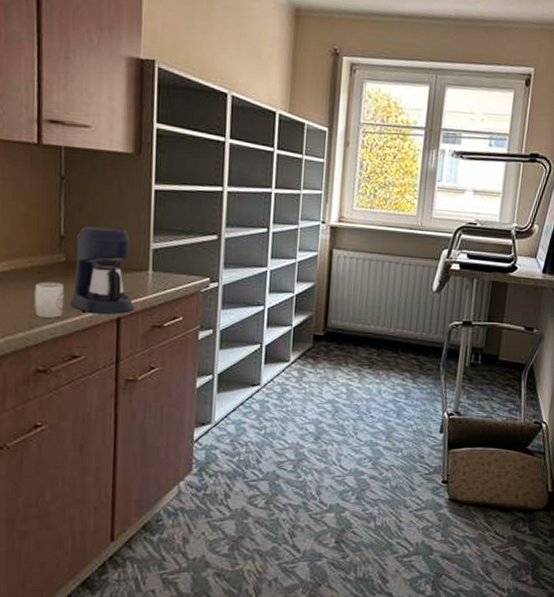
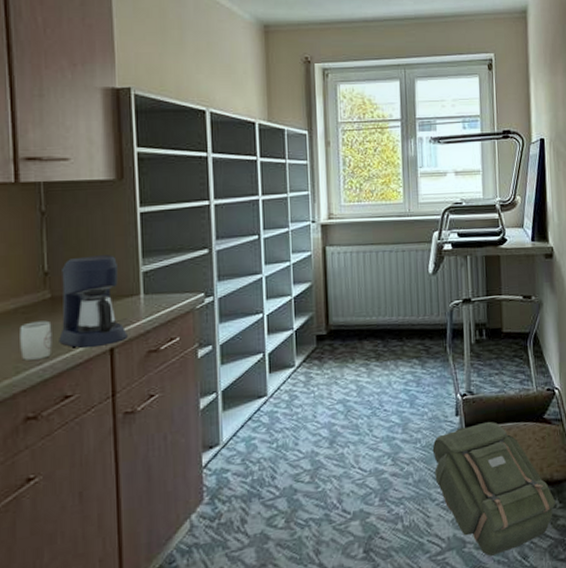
backpack: none [411,443,526,566] -> present [432,421,556,556]

